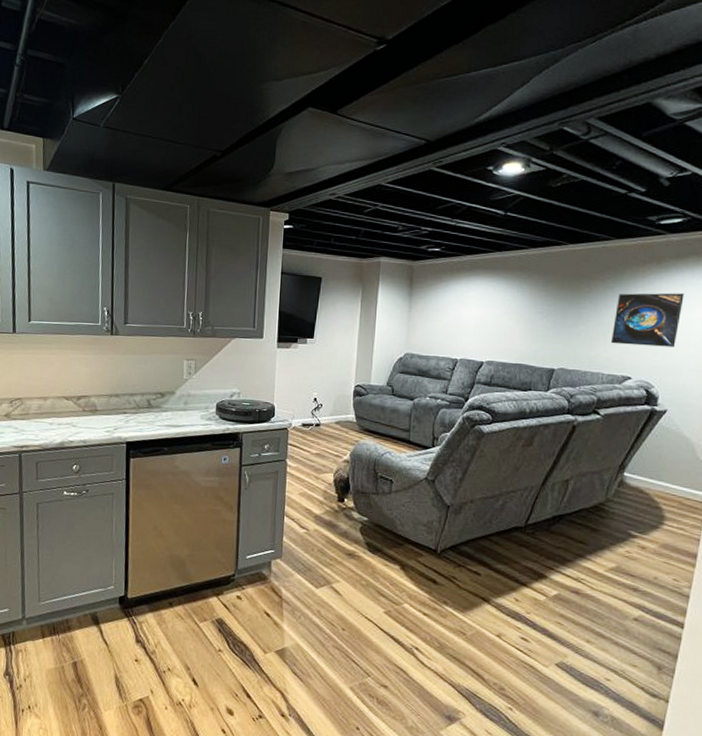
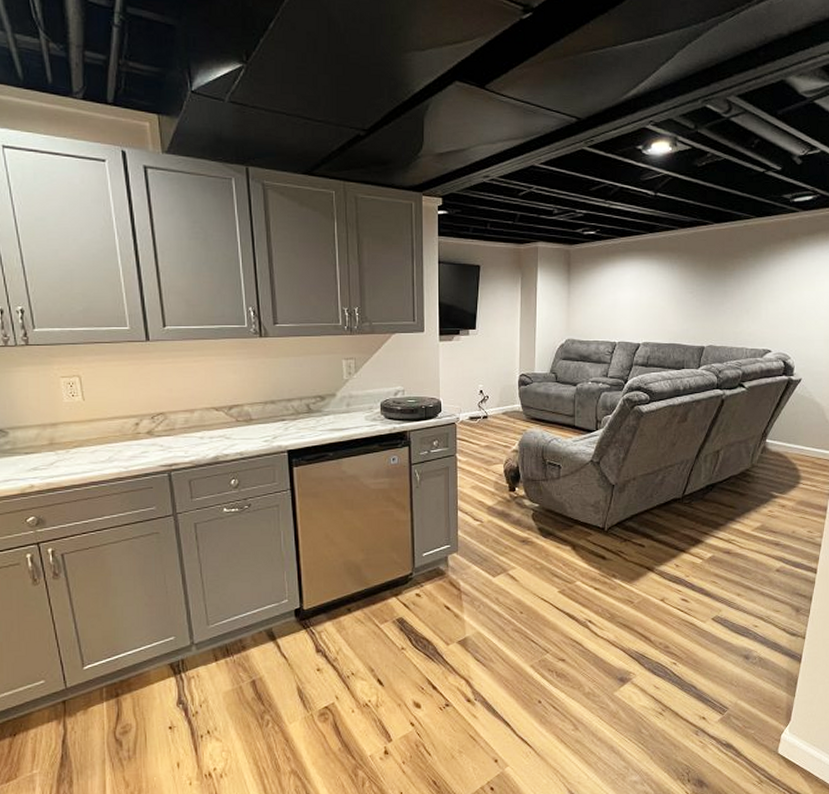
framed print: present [610,293,684,347] -> none [752,268,815,320]

